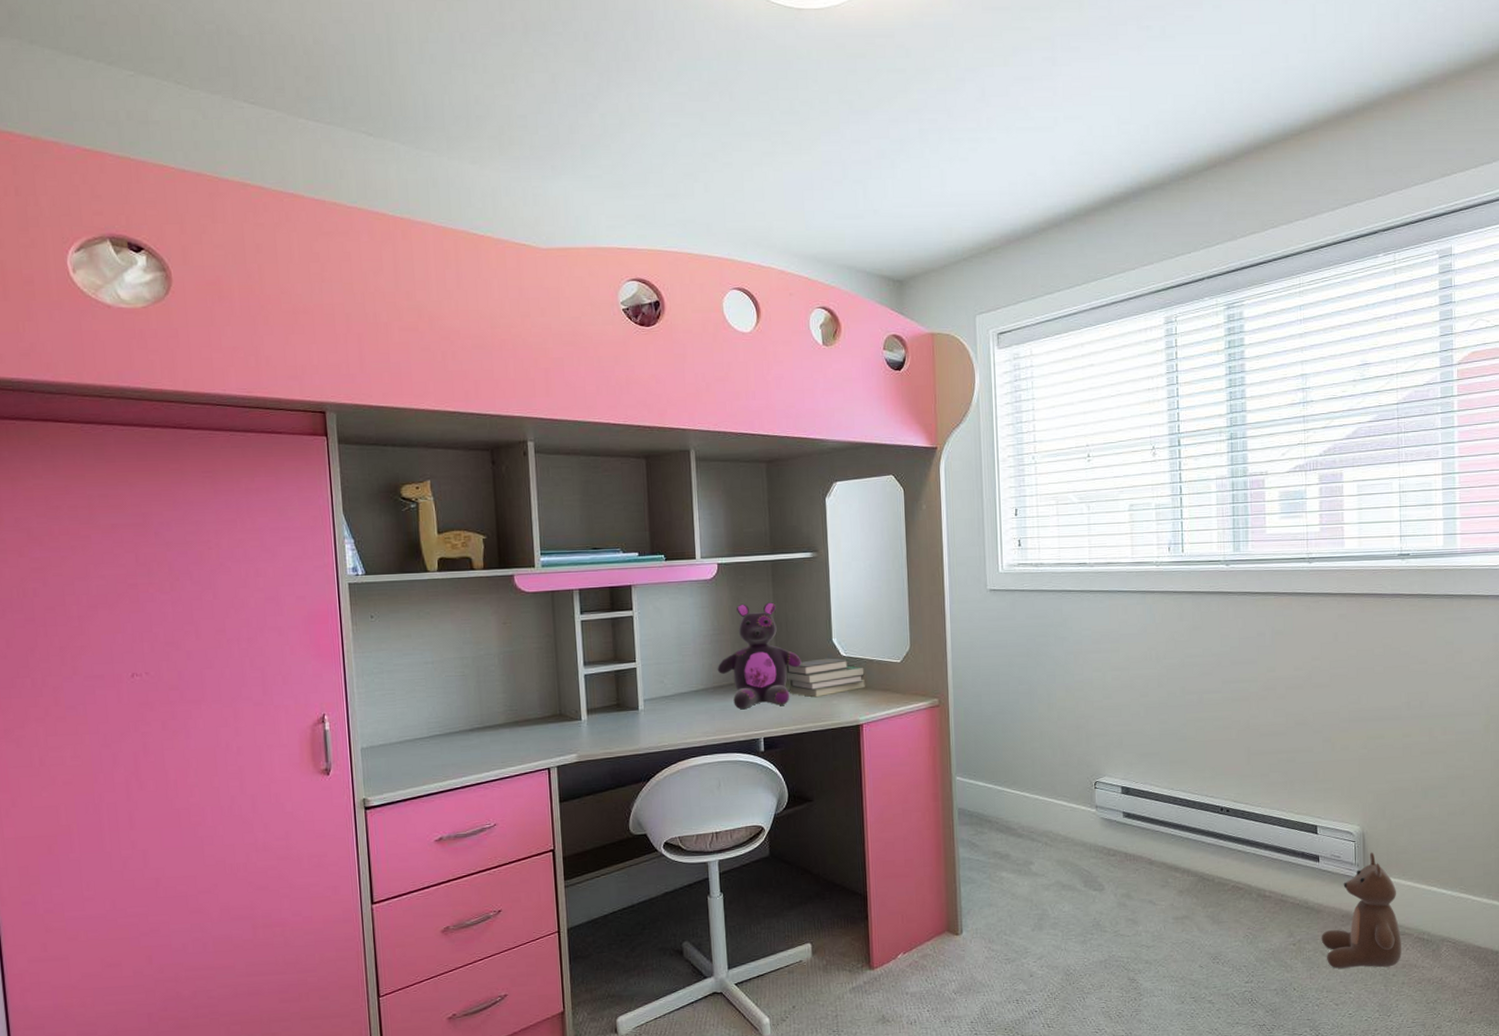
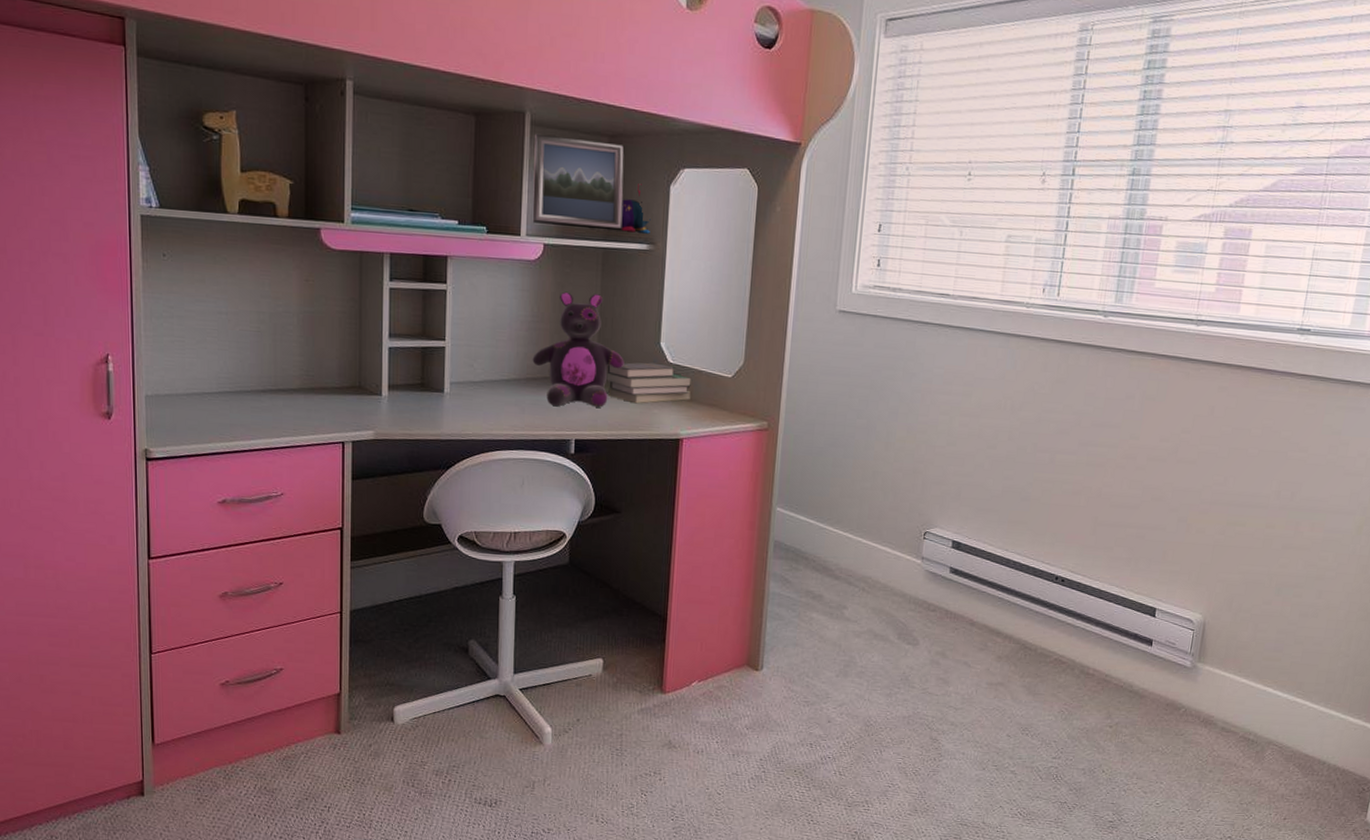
picture frame: none [700,467,788,546] -> present [532,133,625,231]
rabbit: none [756,500,812,545] -> present [588,184,651,234]
teddy bear: present [1321,852,1402,969] -> none [1140,643,1230,763]

